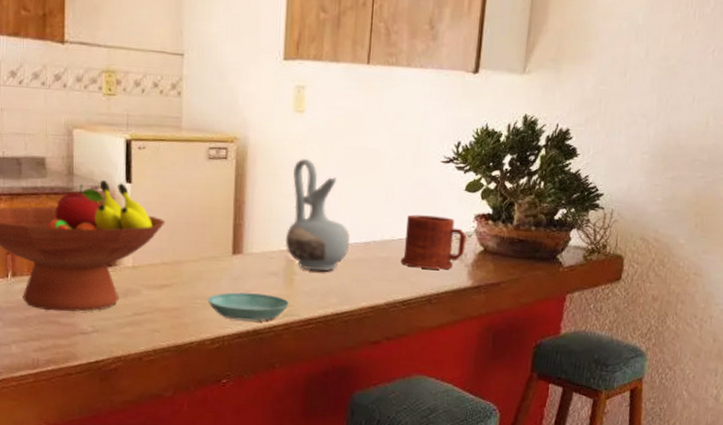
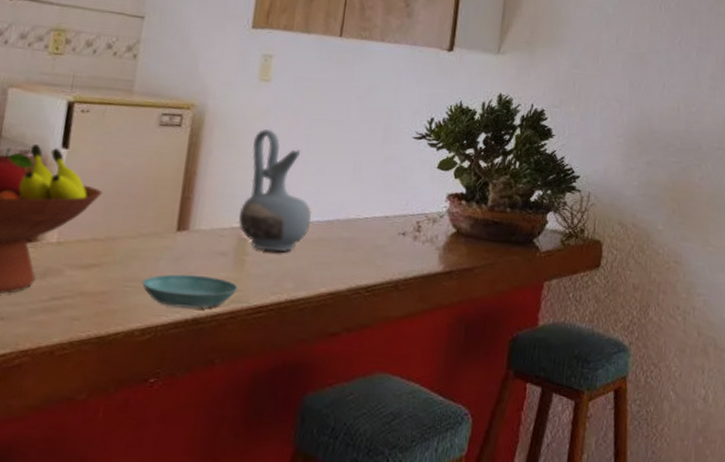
mug: present [400,214,467,270] -> none [366,192,438,253]

